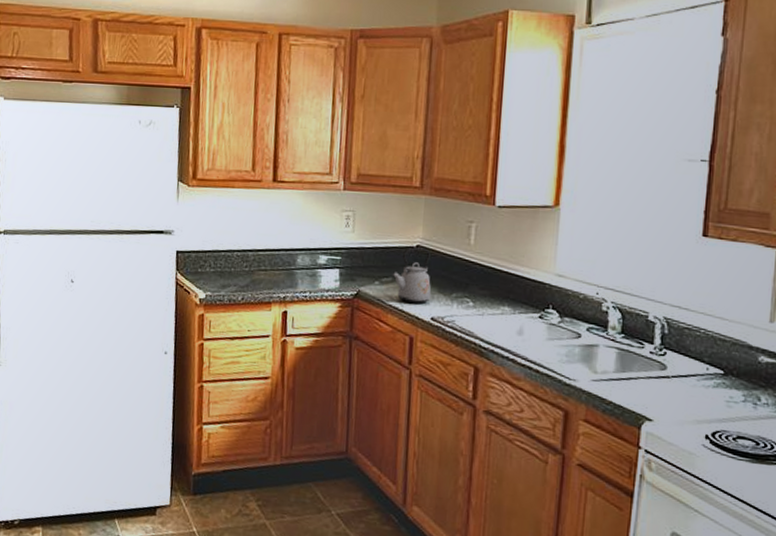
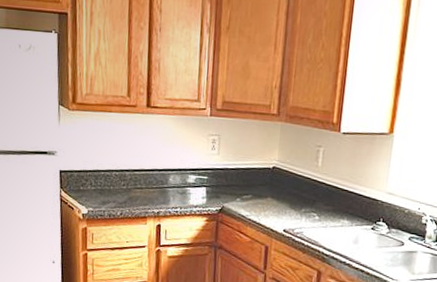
kettle: present [392,247,432,304] -> none [251,168,285,218]

